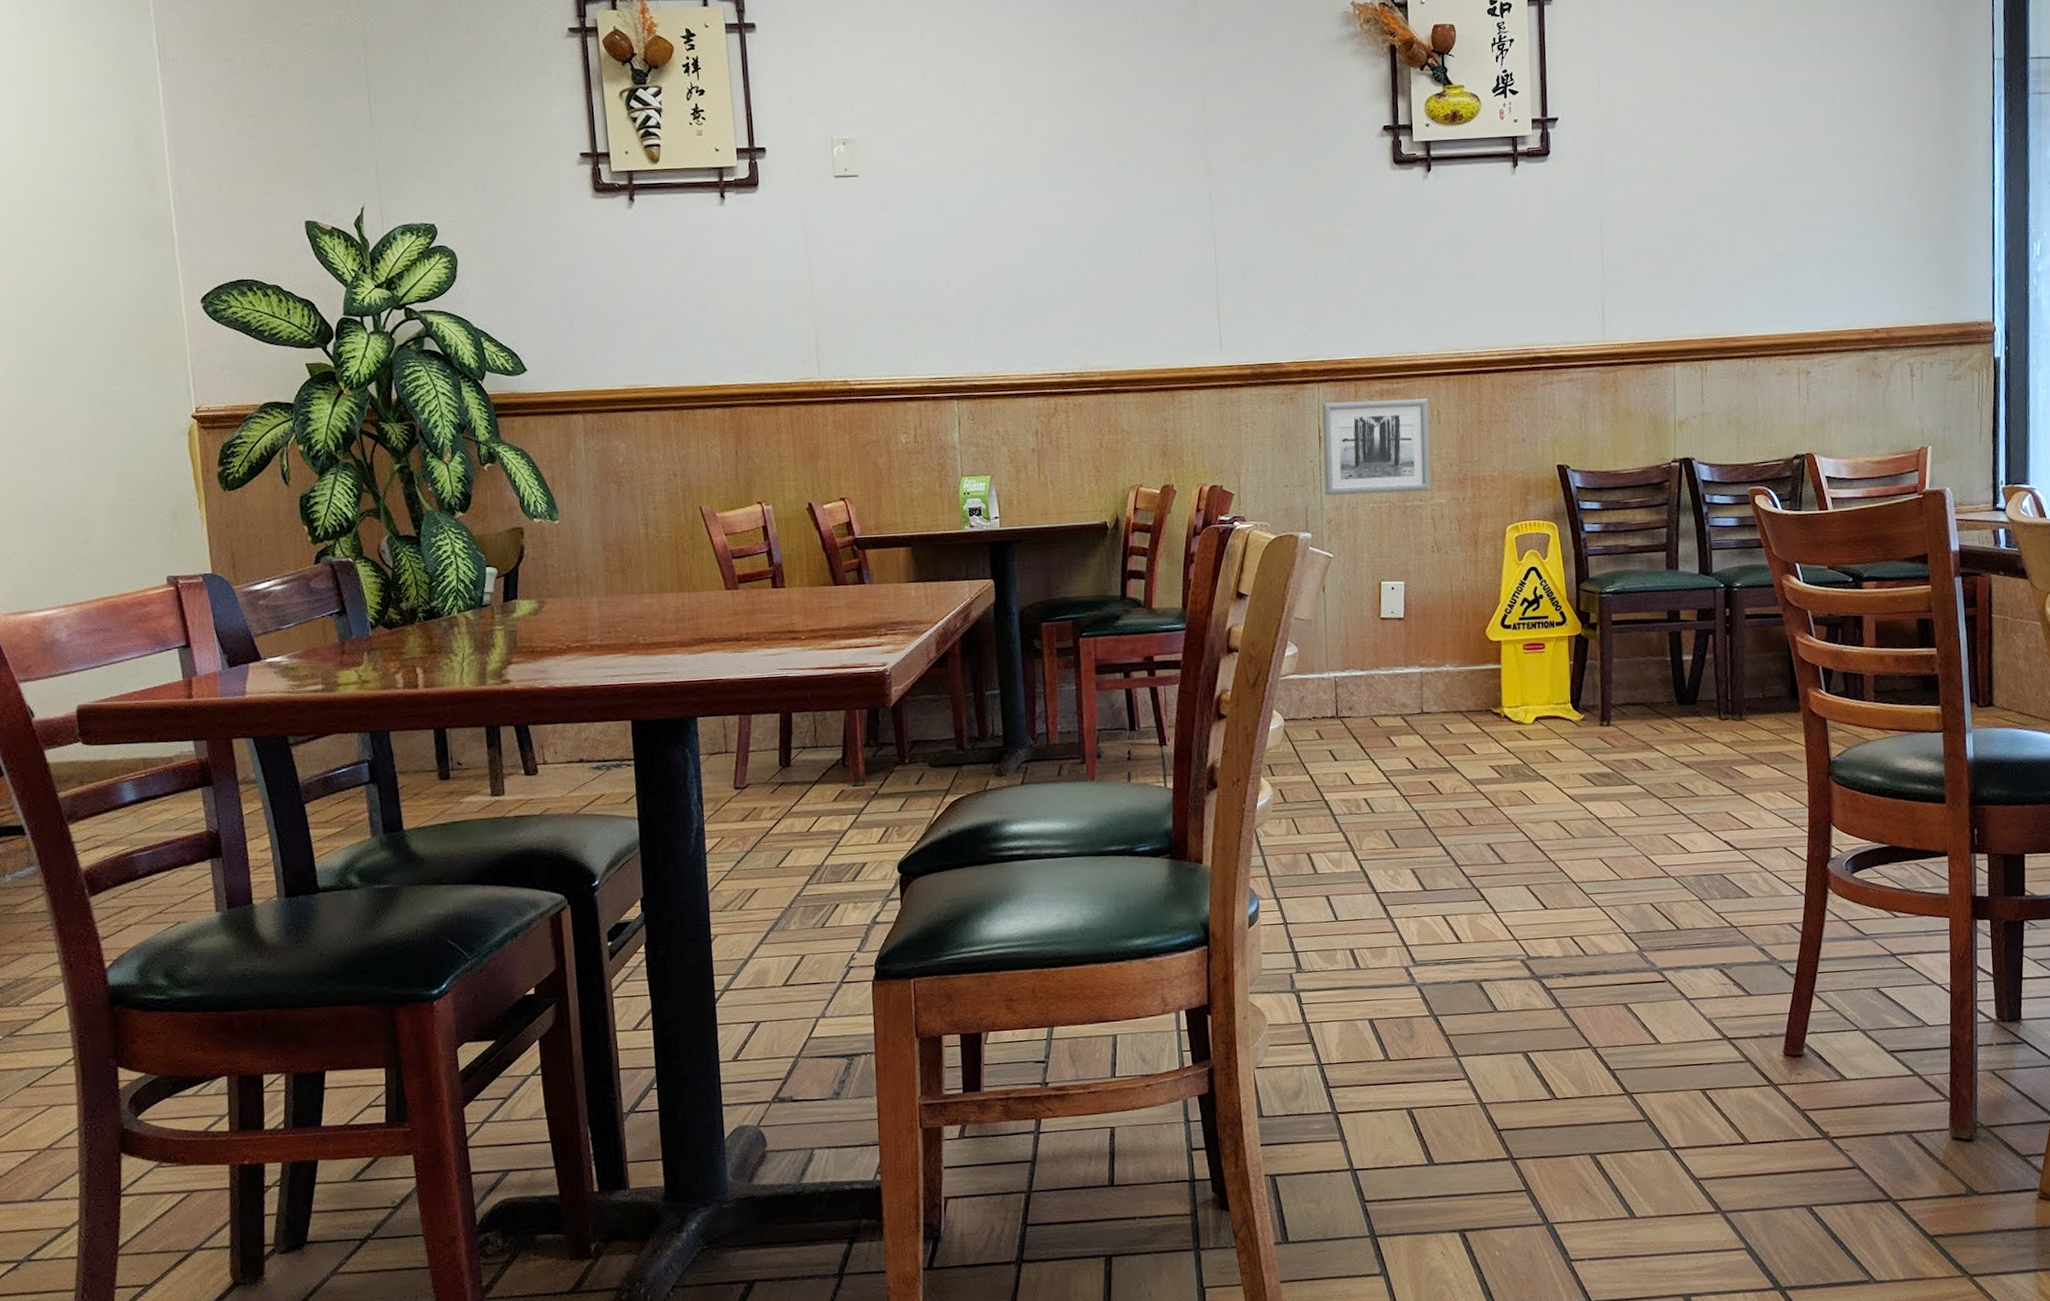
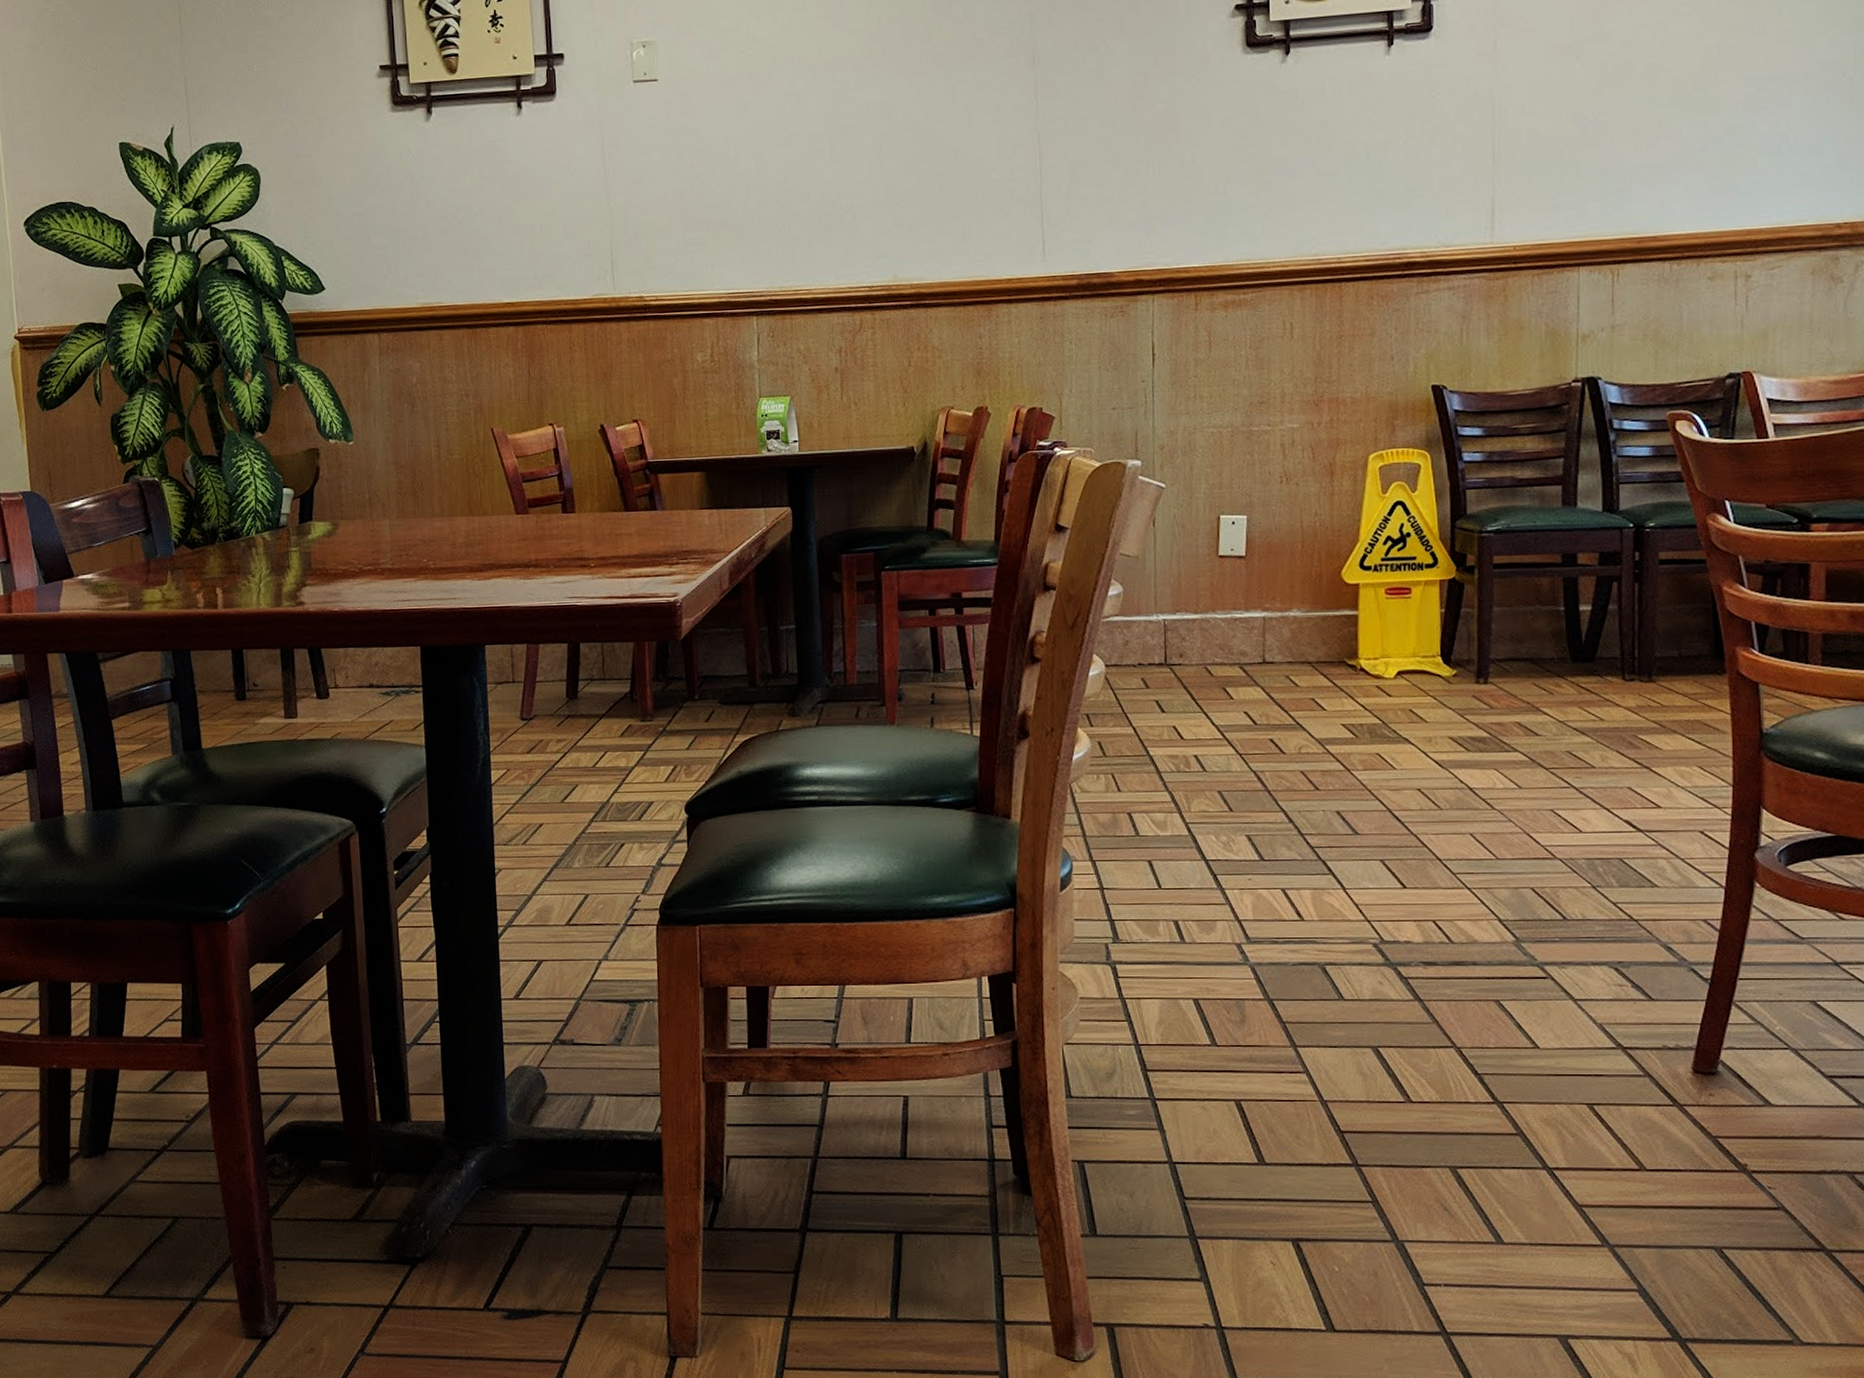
wall art: present [1322,398,1431,496] -> none [1156,310,1281,420]

